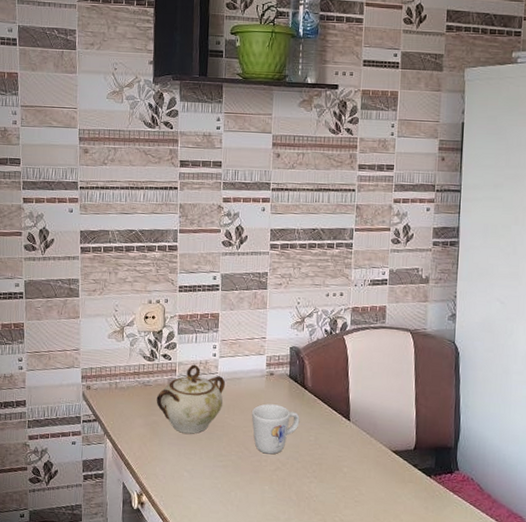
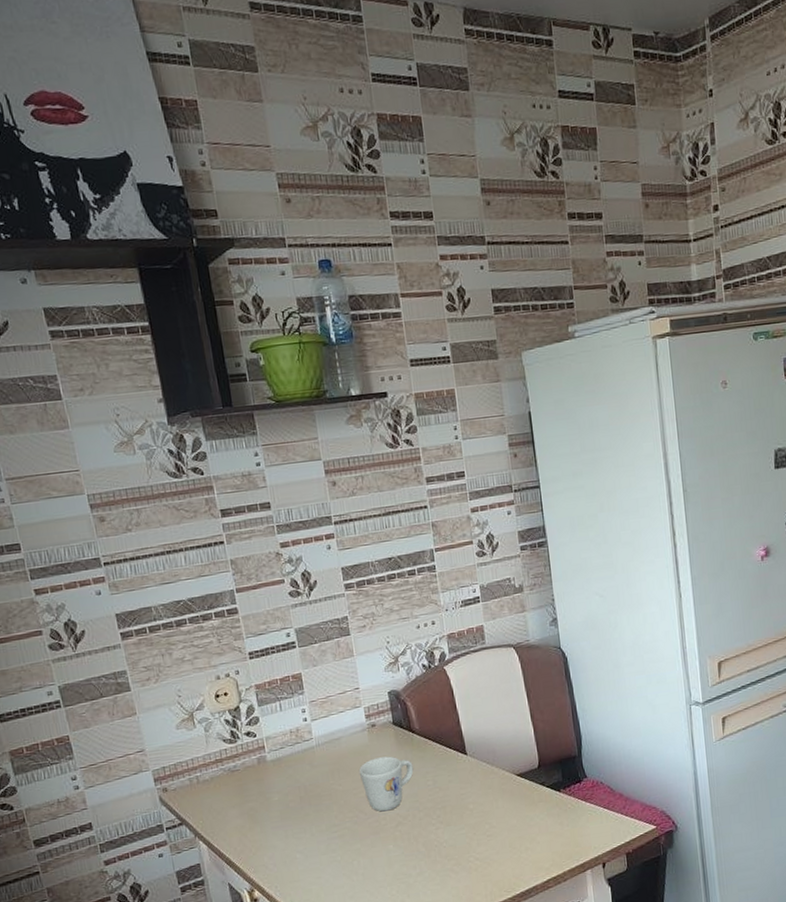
sugar bowl: present [156,364,226,434] -> none [248,735,325,813]

